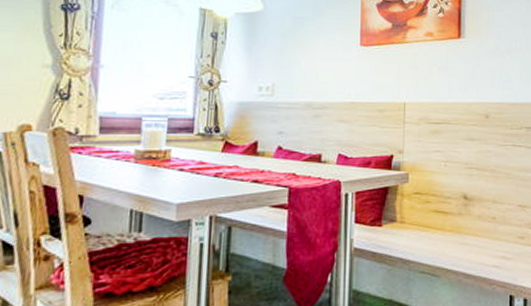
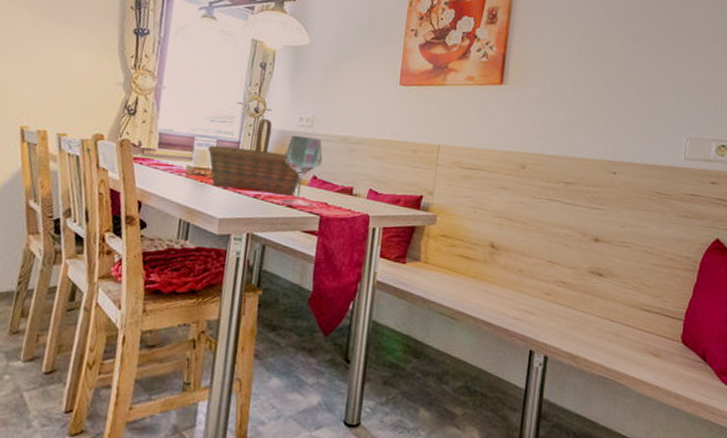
basket: none [159,91,264,170] -> present [208,119,300,196]
wine glass: none [245,105,287,182] -> present [281,135,323,208]

